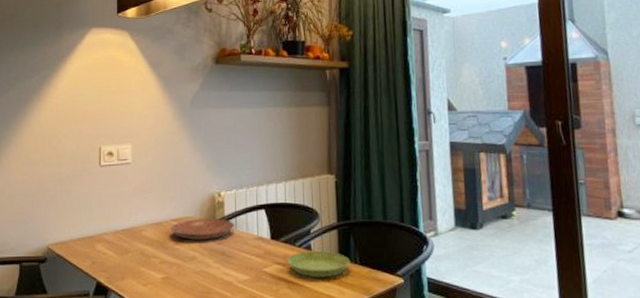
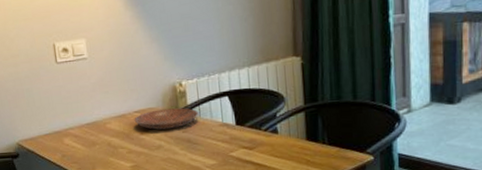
saucer: present [286,251,351,278] -> none [253,133,319,160]

